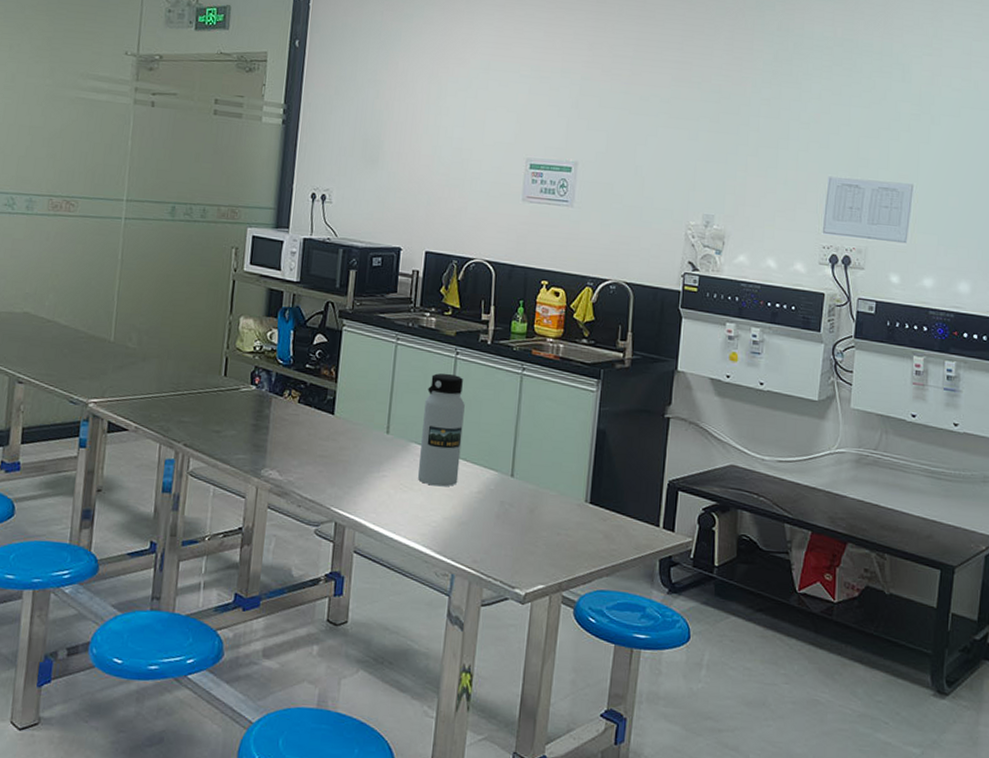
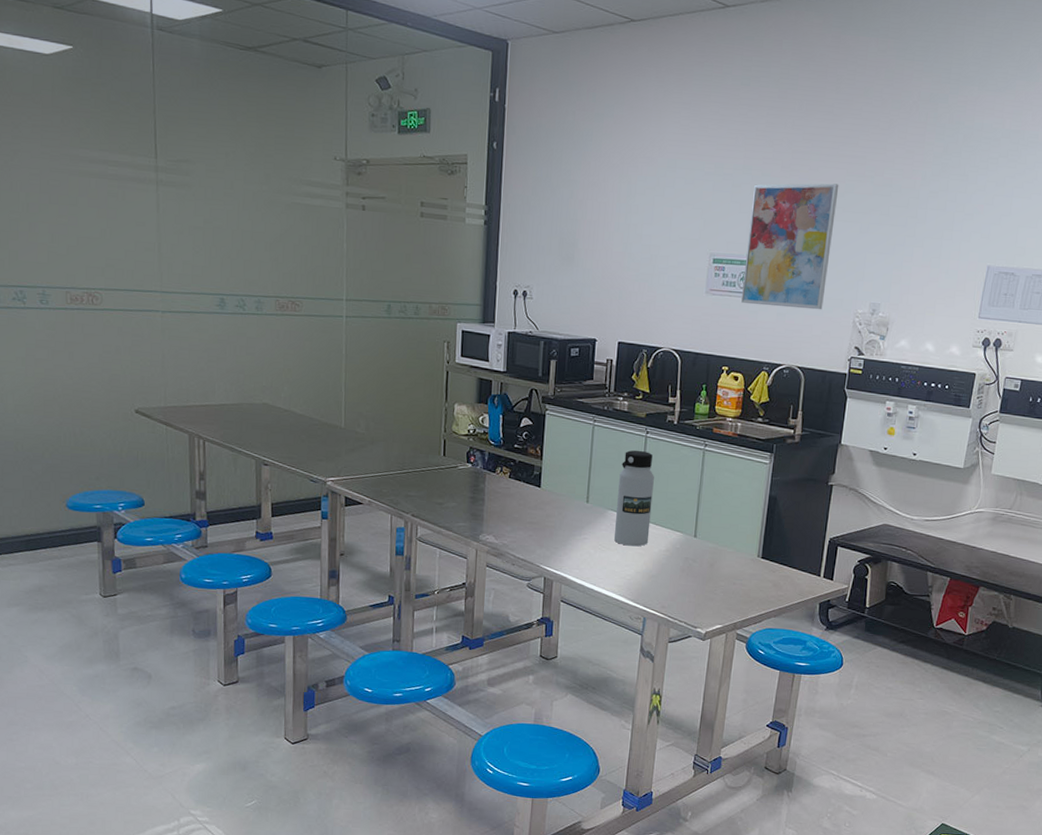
wall art: none [561,88,664,221] -> present [741,183,839,310]

